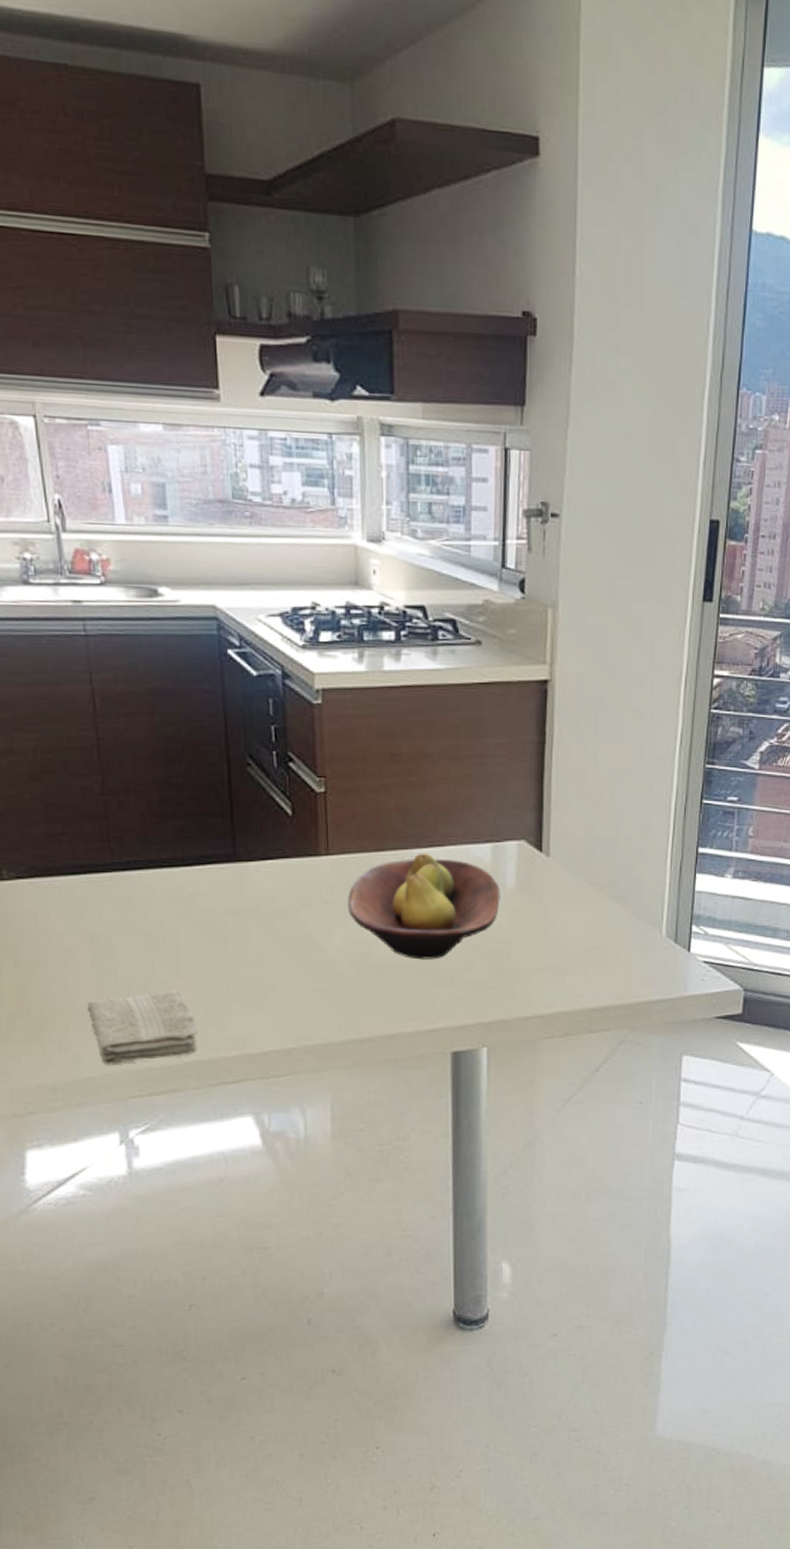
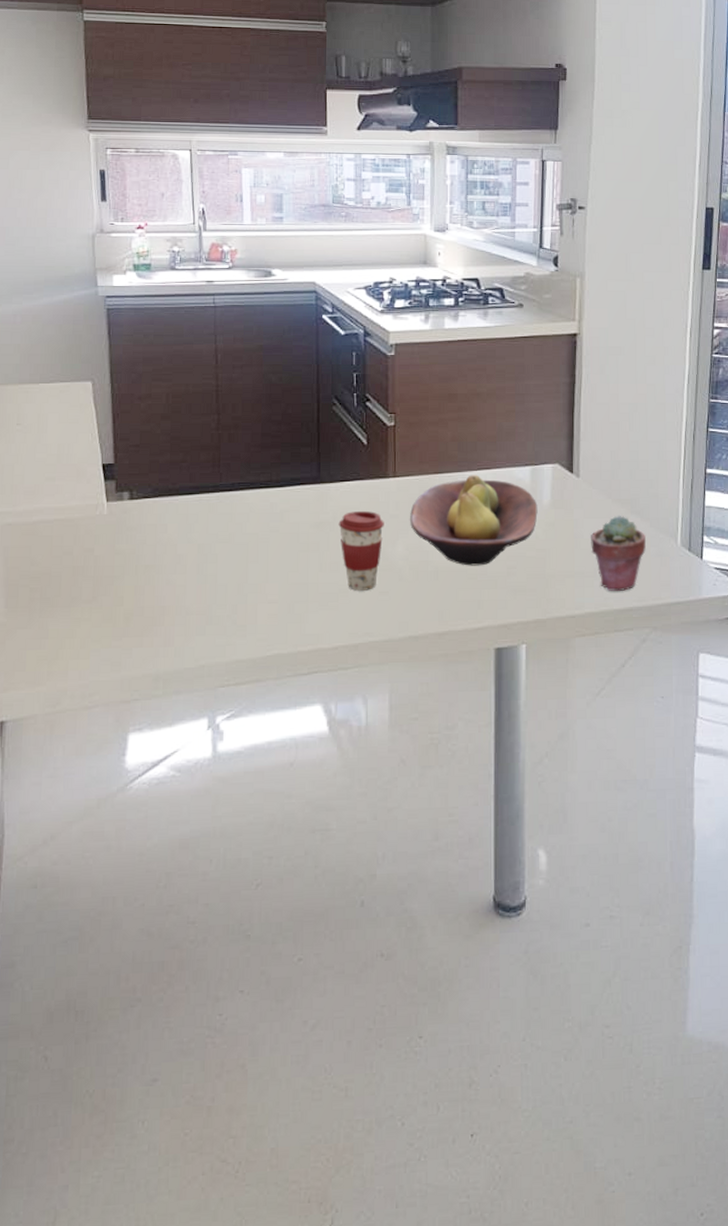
washcloth: present [87,990,198,1065] -> none [191,592,280,657]
coffee cup: none [261,894,317,988] -> present [338,510,384,591]
potted succulent: none [562,901,627,988] -> present [591,515,647,591]

